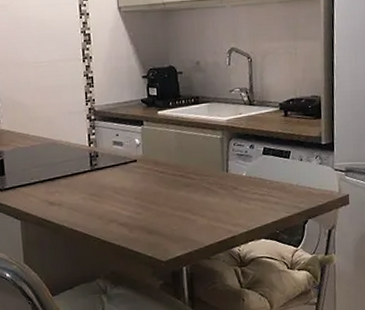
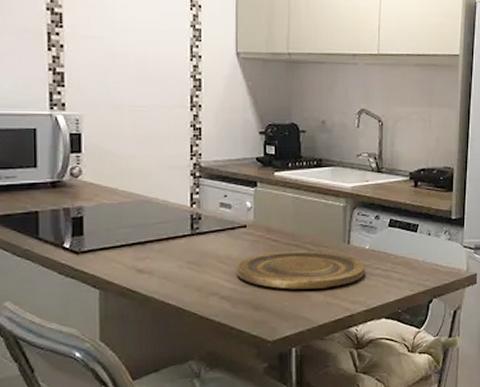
plate: none [131,179,244,215] -> present [237,250,366,290]

